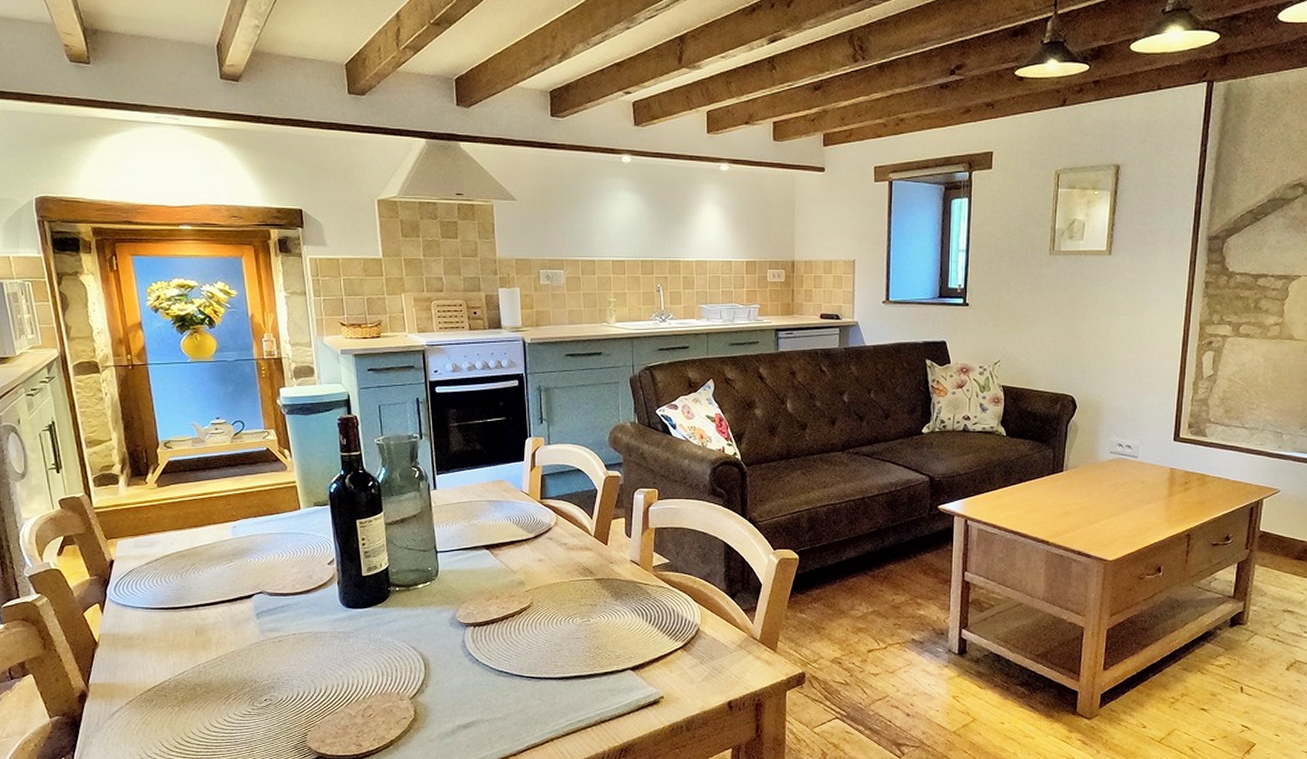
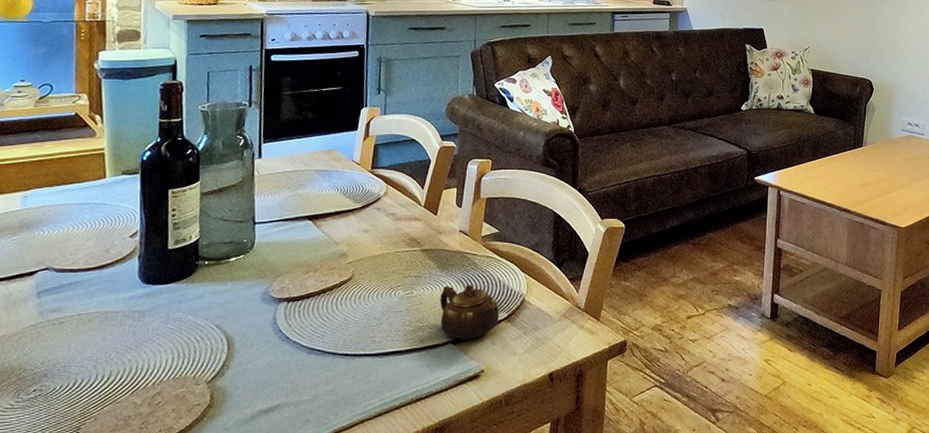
teapot: none [616,613,675,667] -> present [440,284,499,340]

